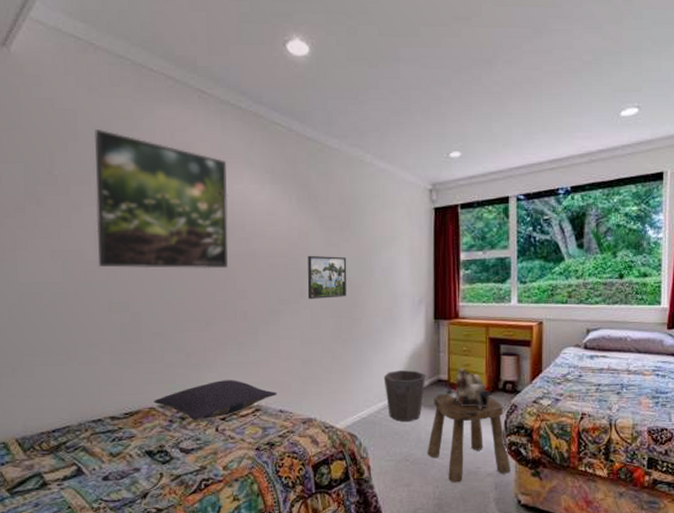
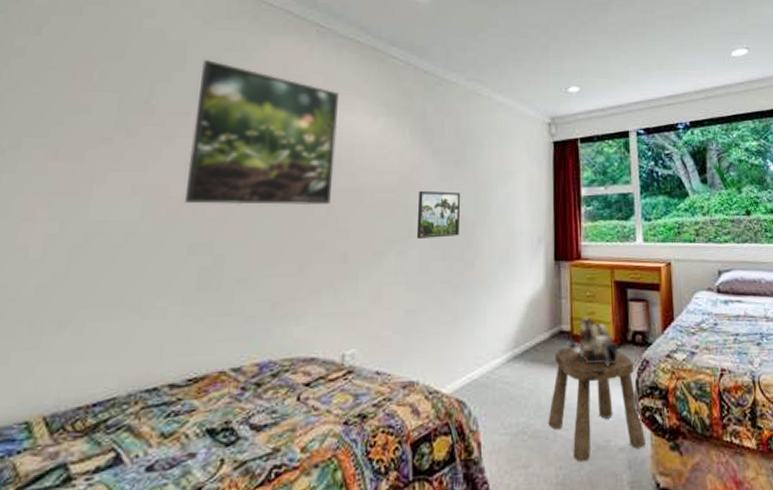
pillow: present [154,380,277,420] -> none [225,335,375,387]
waste bin: present [383,370,426,422] -> none [498,320,546,385]

